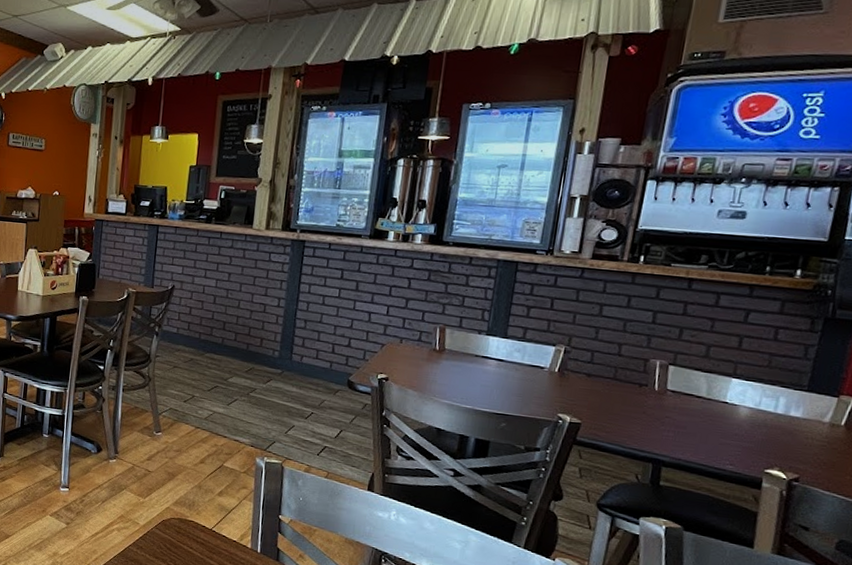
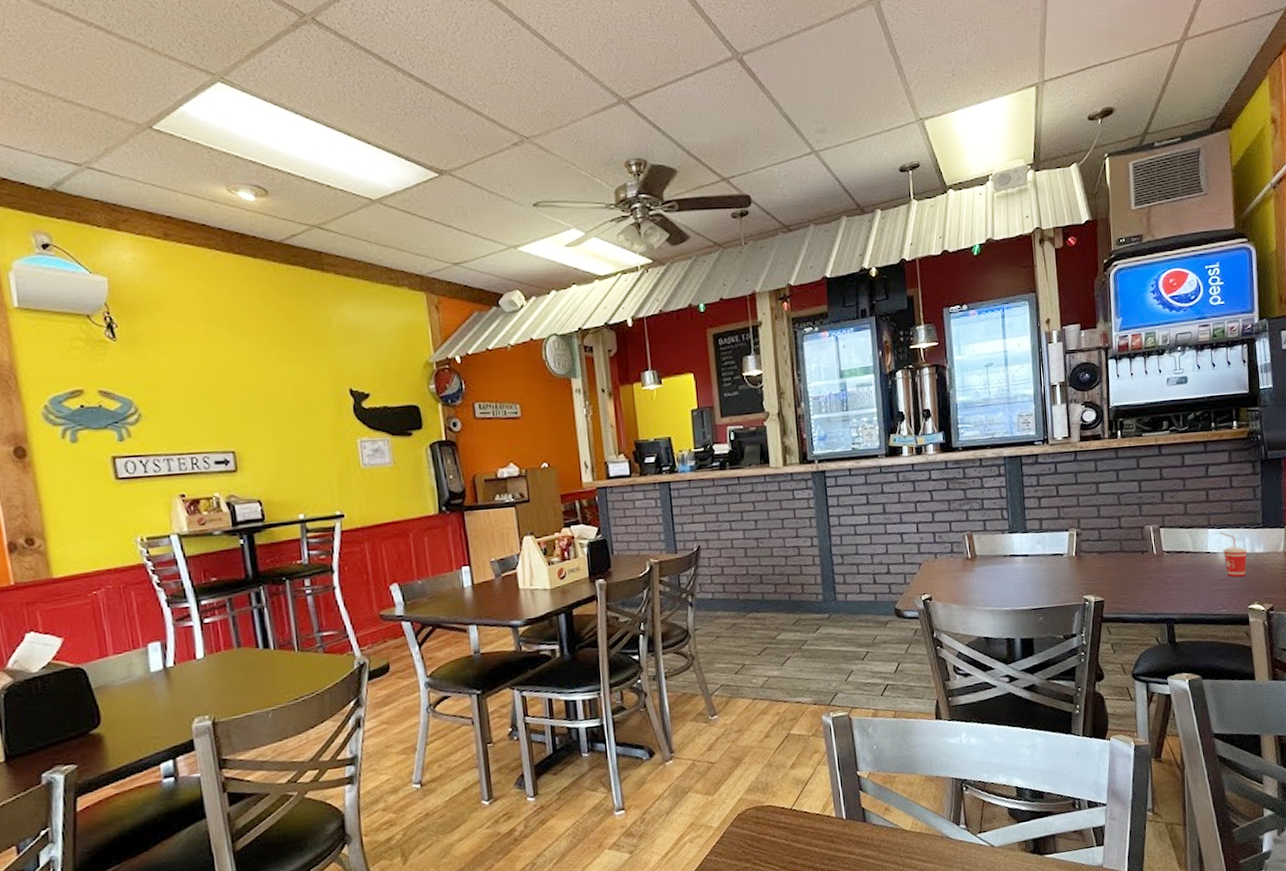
beverage cup: none [745,384,780,438] -> present [1219,531,1248,578]

